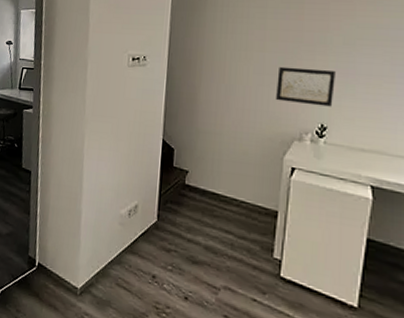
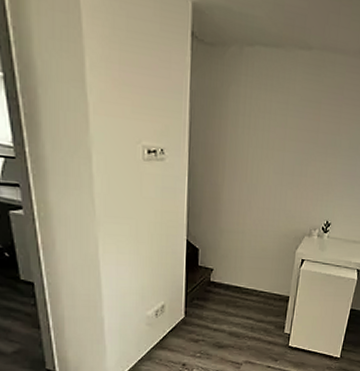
wall art: present [276,66,335,107] -> none [292,167,341,206]

